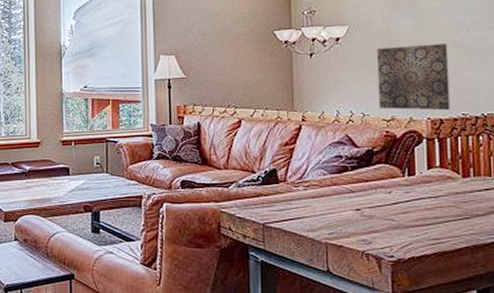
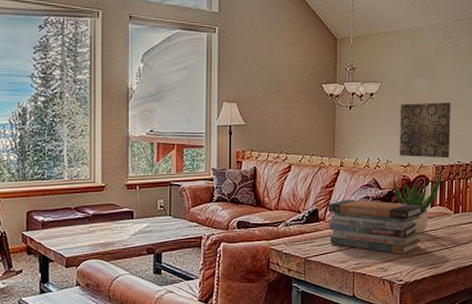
book stack: none [288,159,417,226] -> present [327,199,423,255]
potted plant: none [373,122,440,201] -> present [393,168,441,233]

